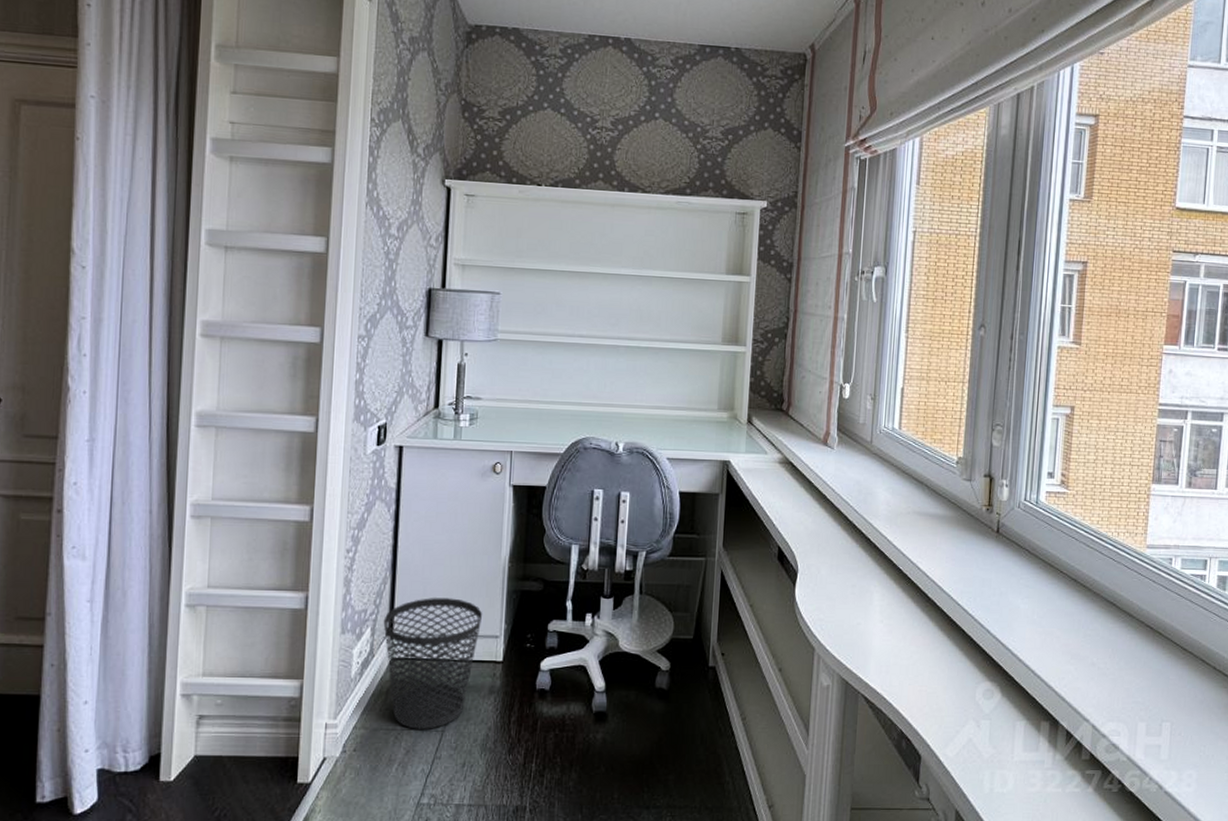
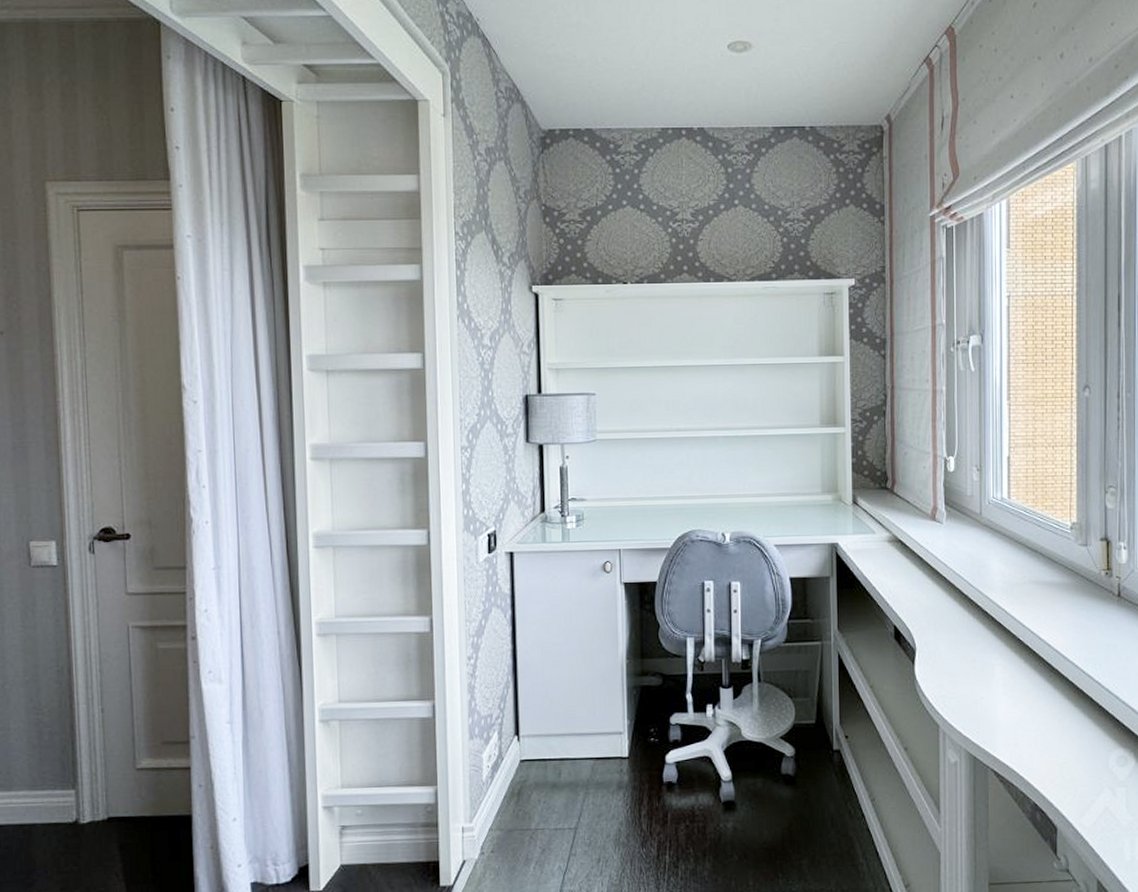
wastebasket: present [383,598,483,729] -> none [509,698,605,828]

